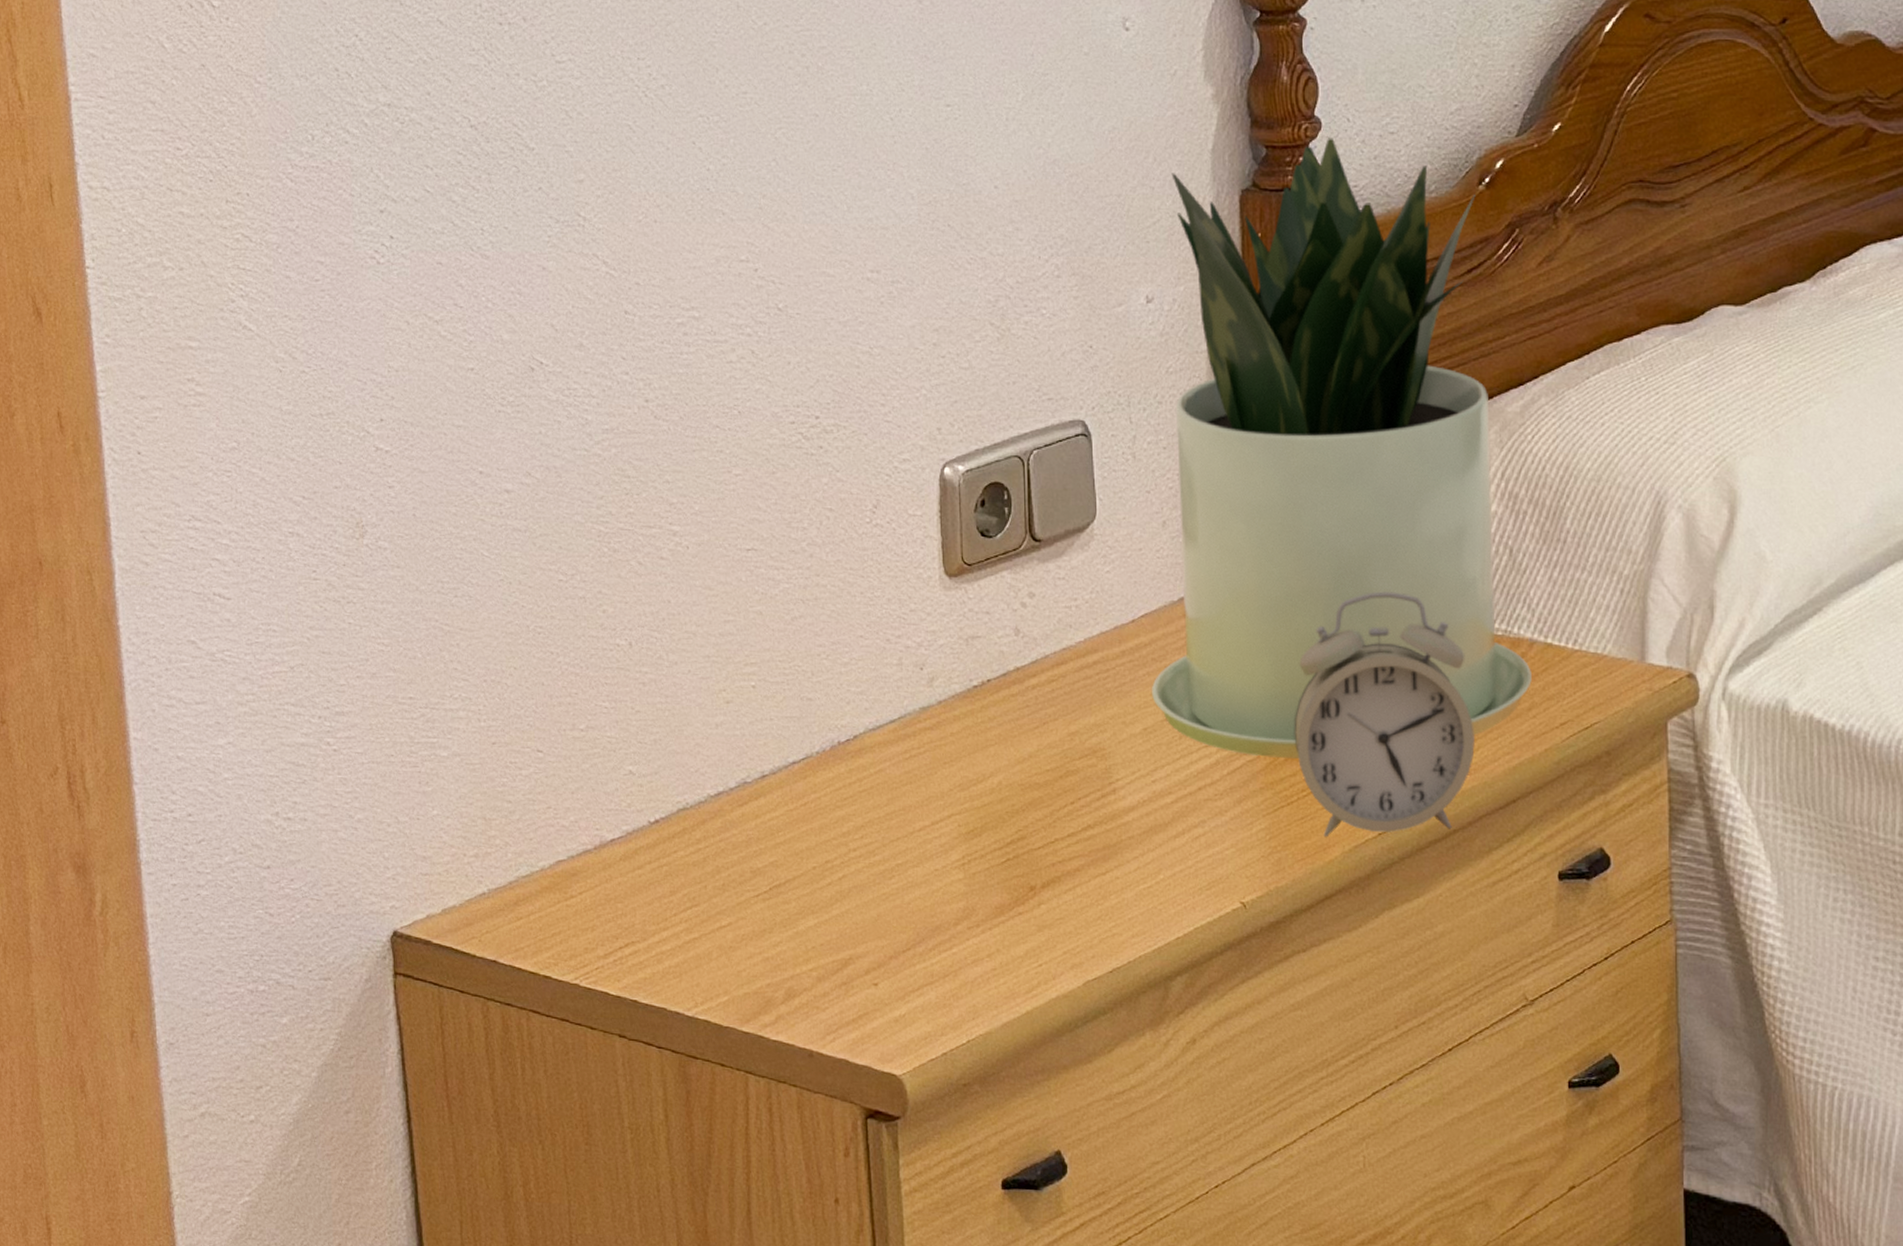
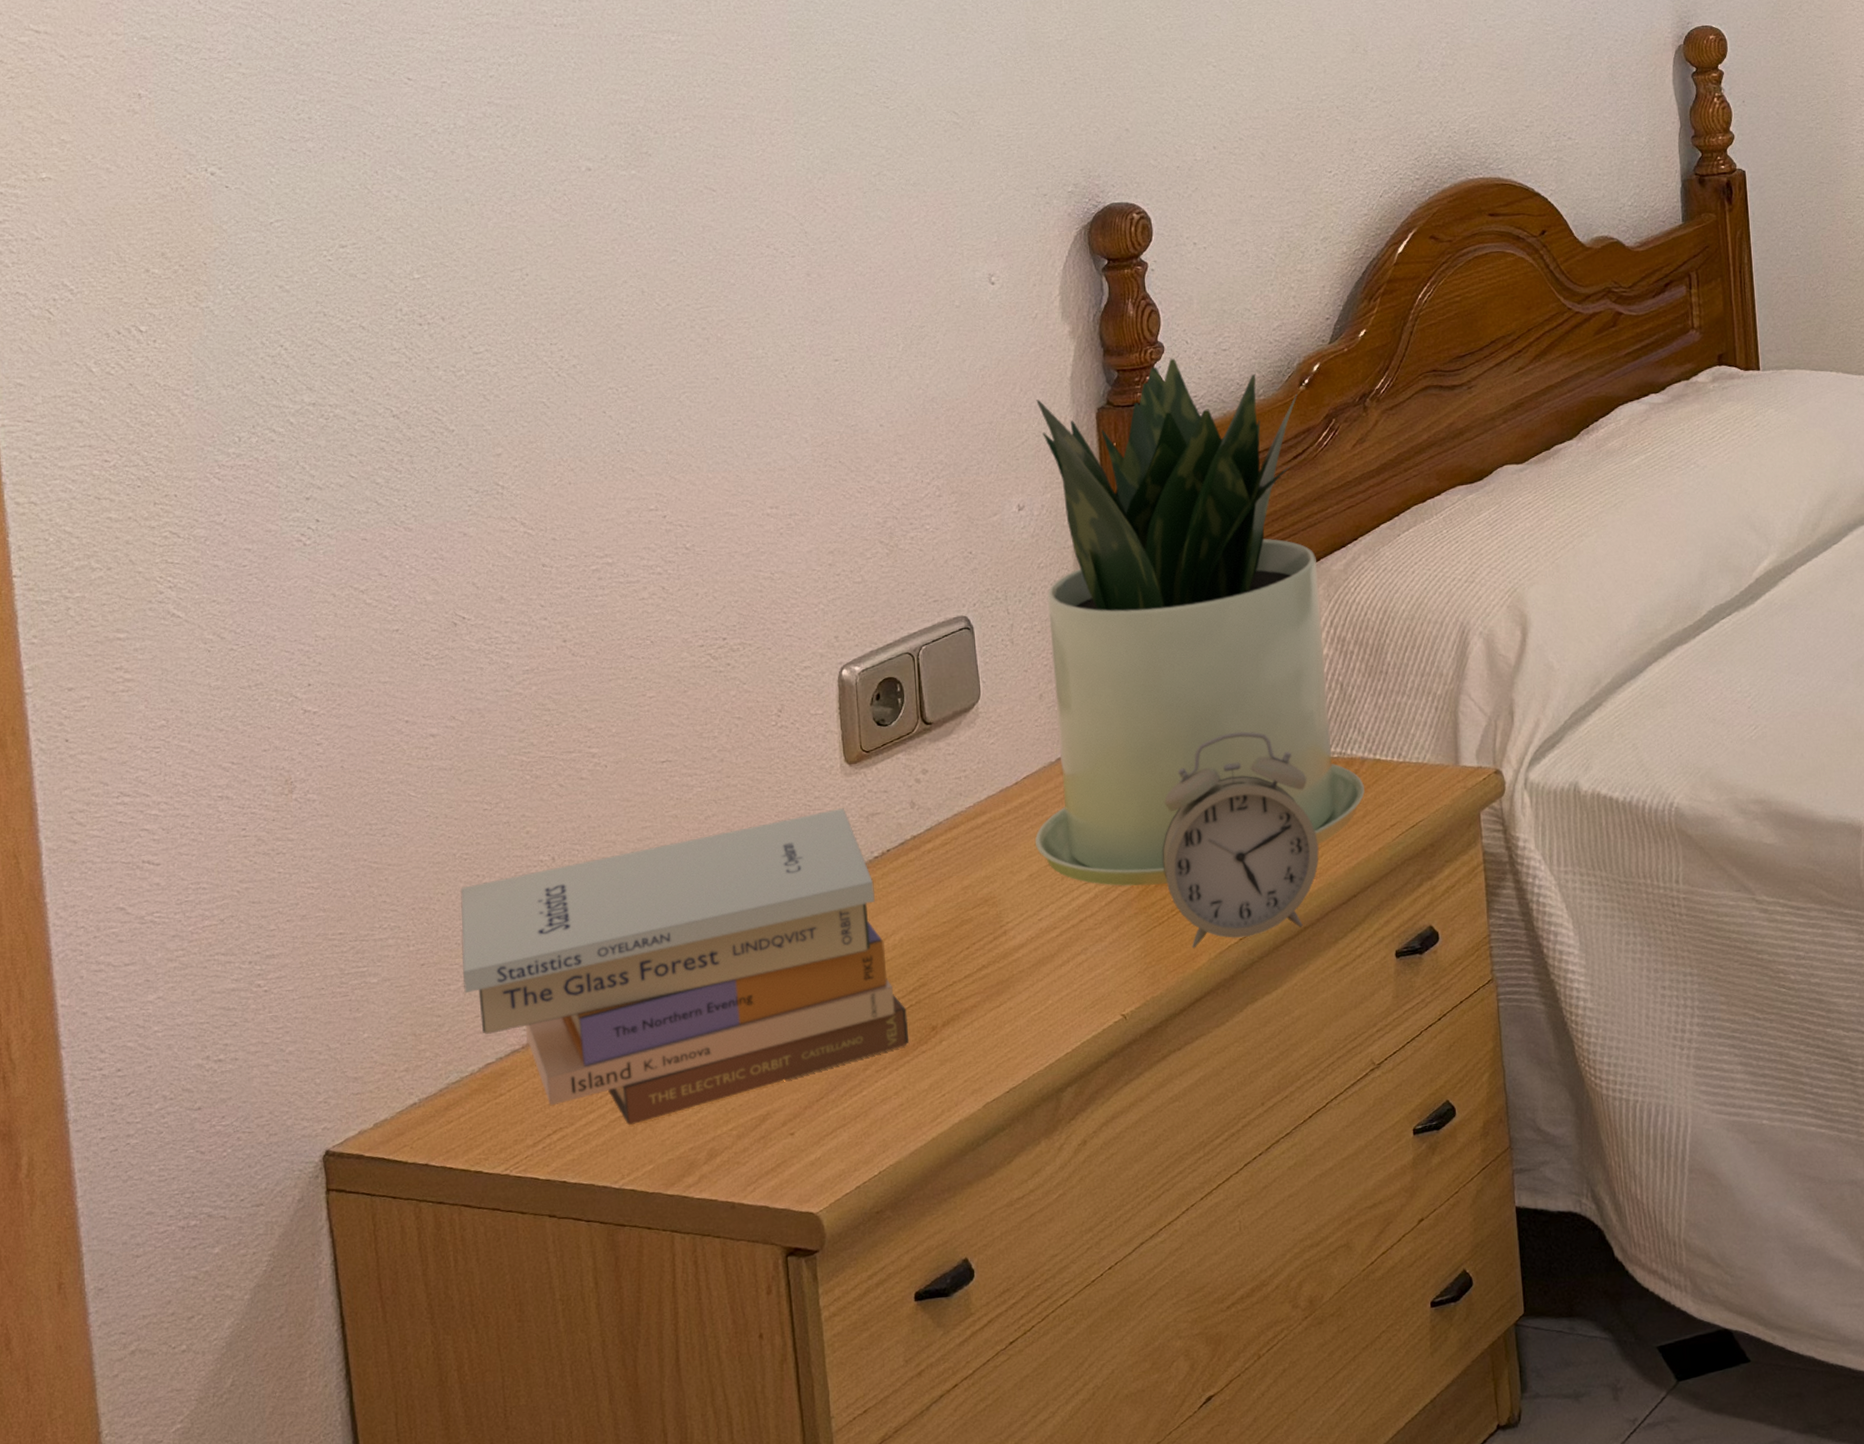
books: none [533,626,1005,950] -> present [460,808,909,1126]

